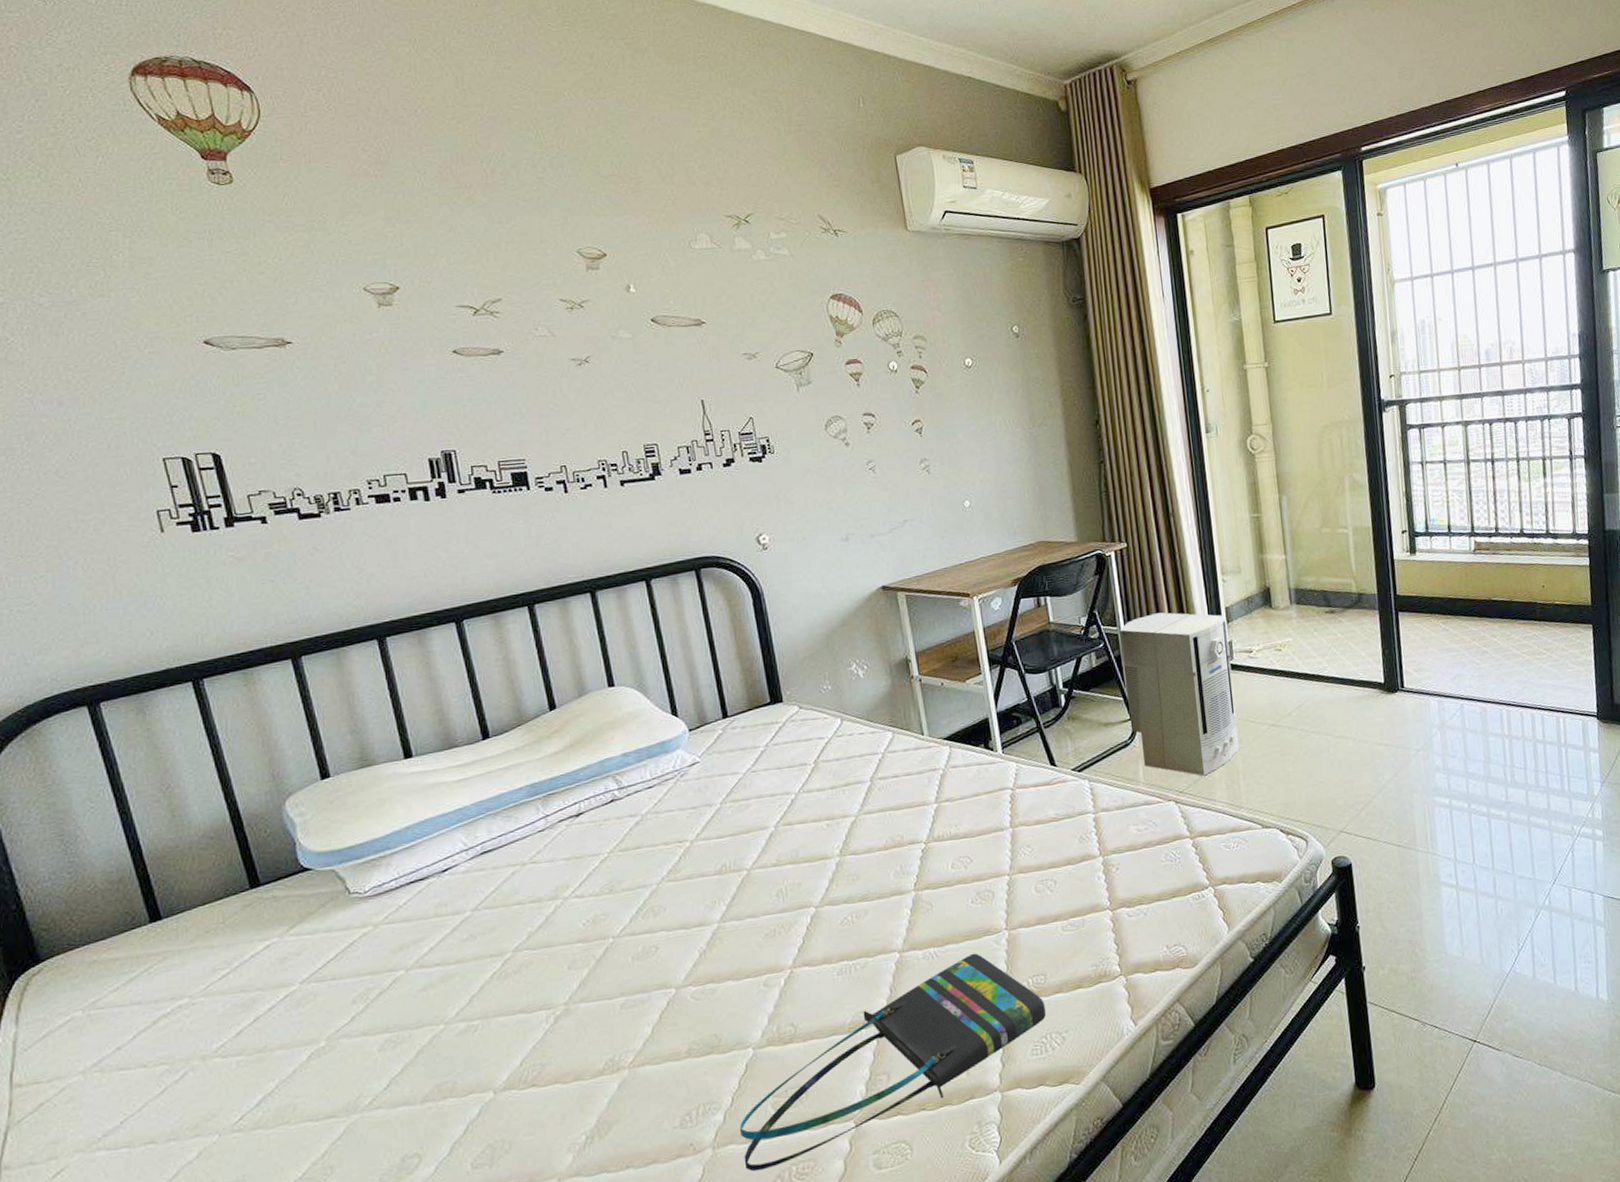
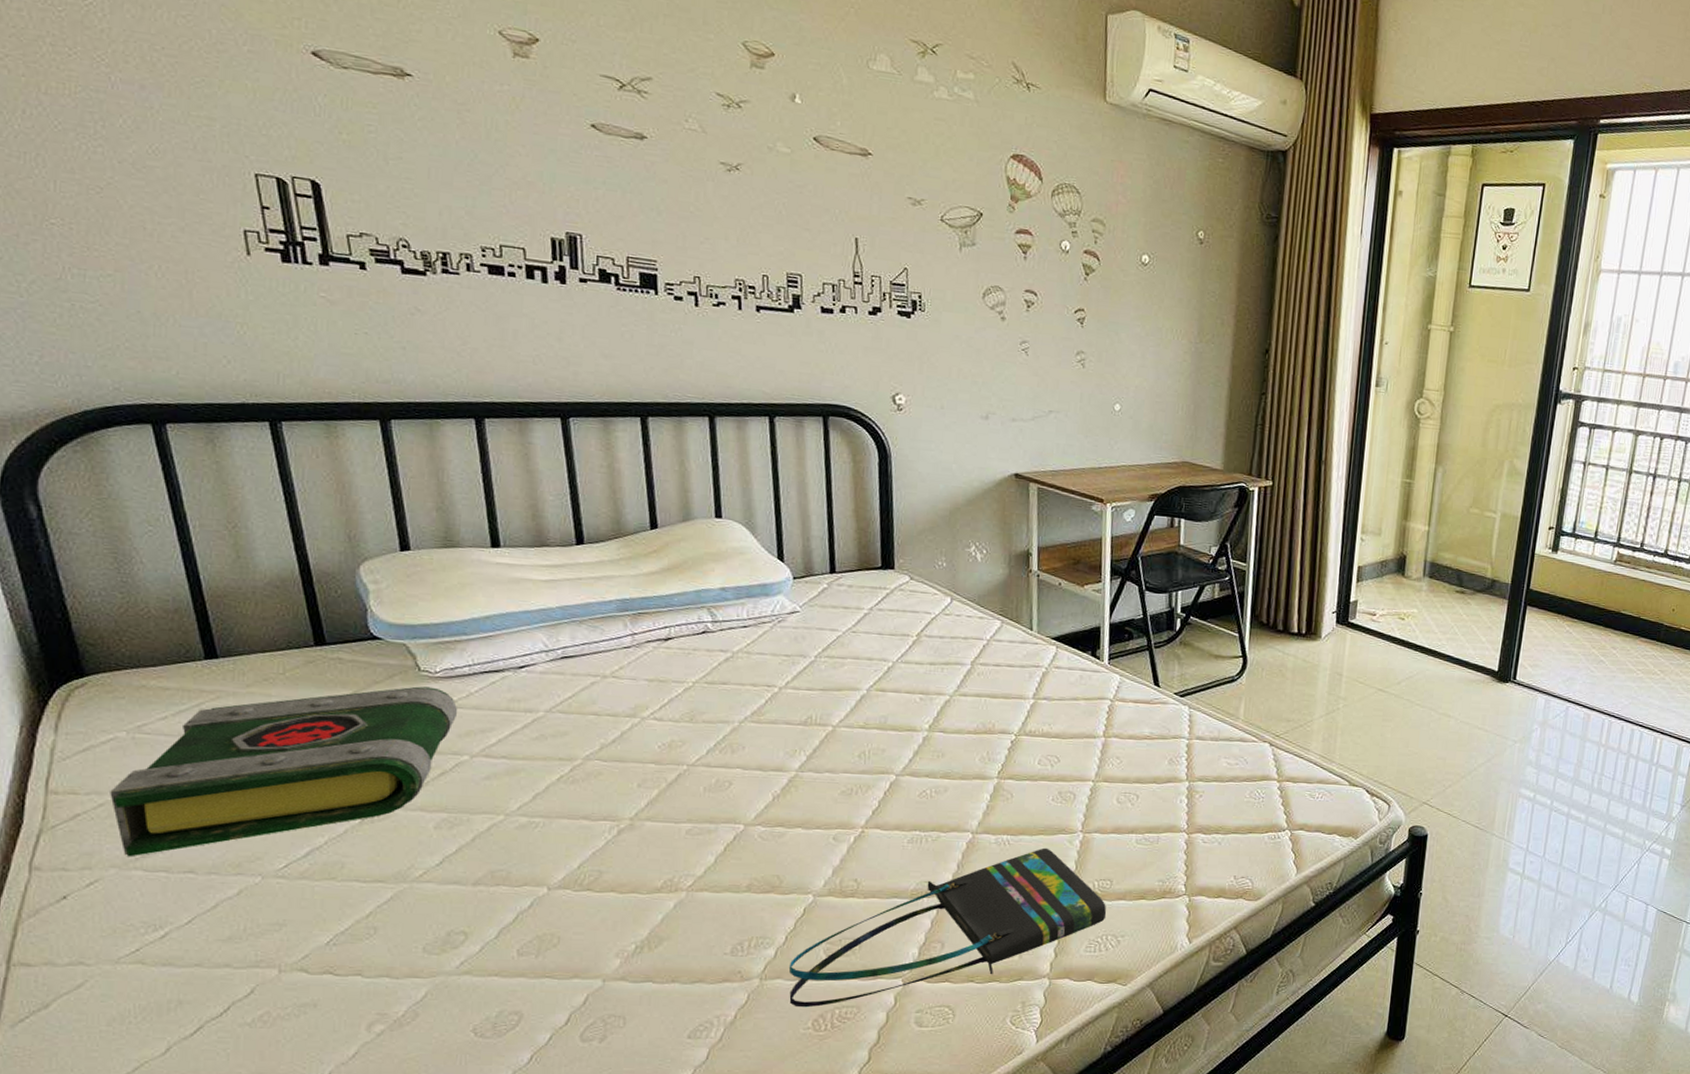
book: none [70,907,390,1139] -> present [110,686,458,857]
air purifier: present [1119,612,1239,776] -> none [1240,557,1357,725]

